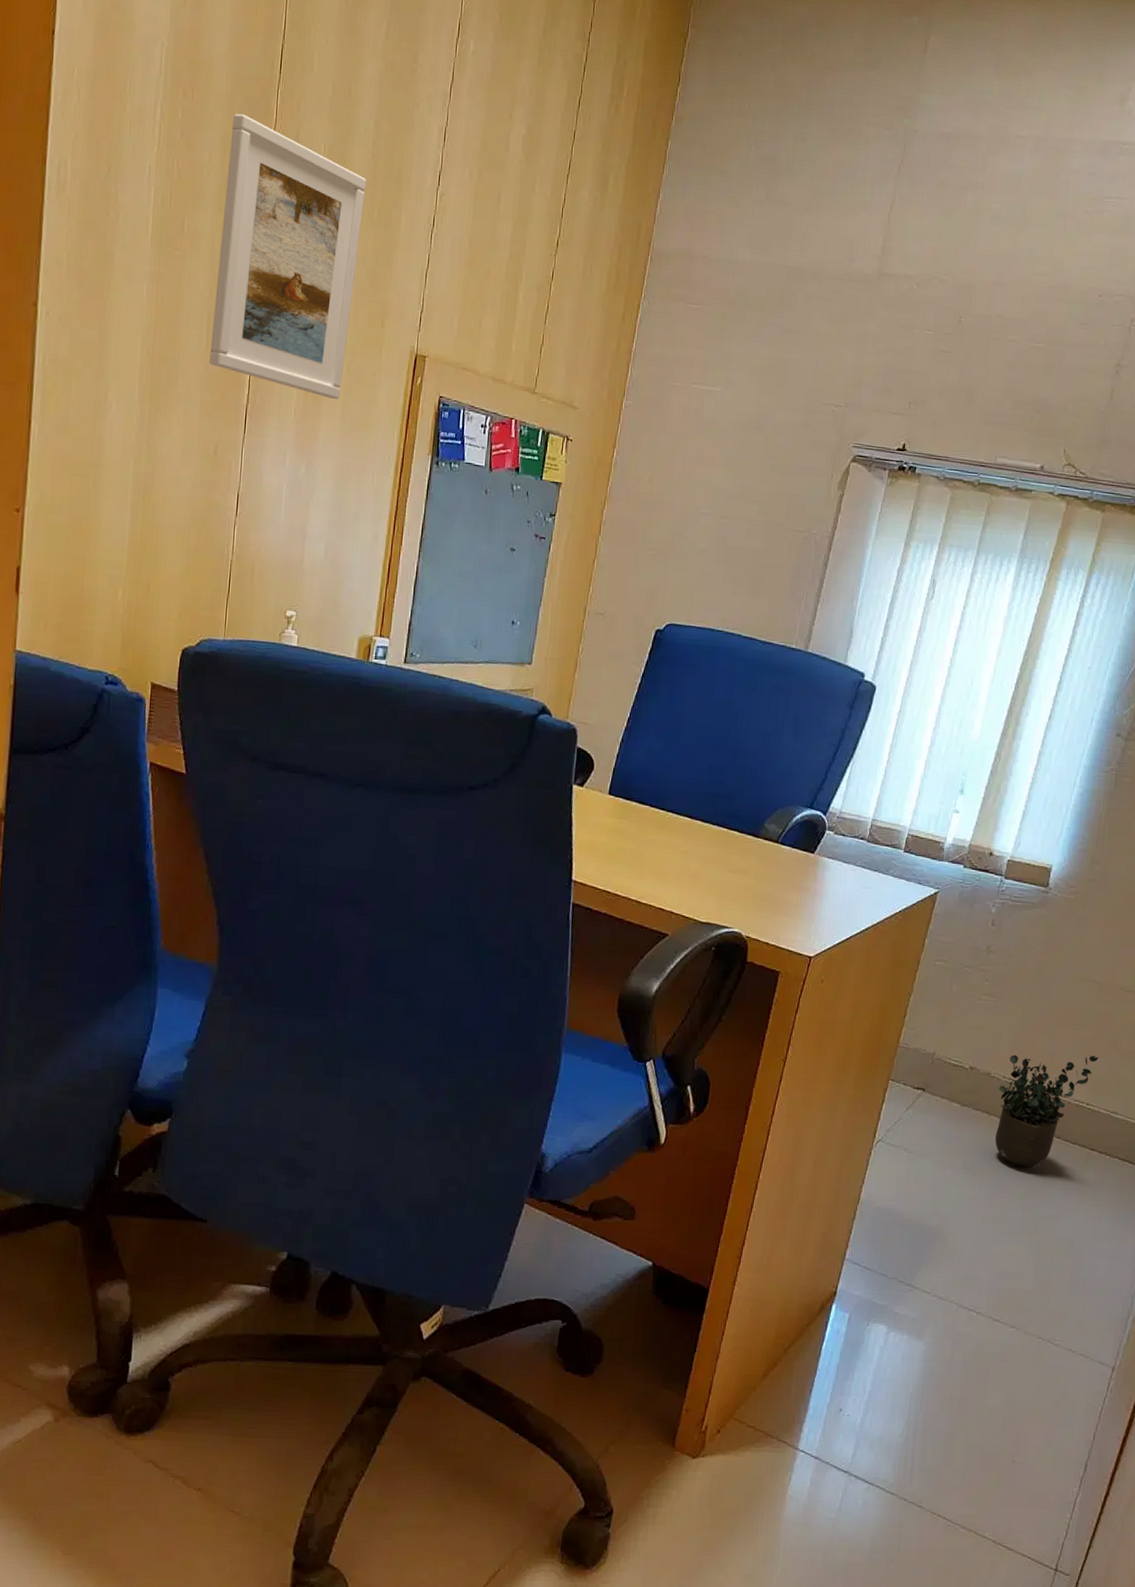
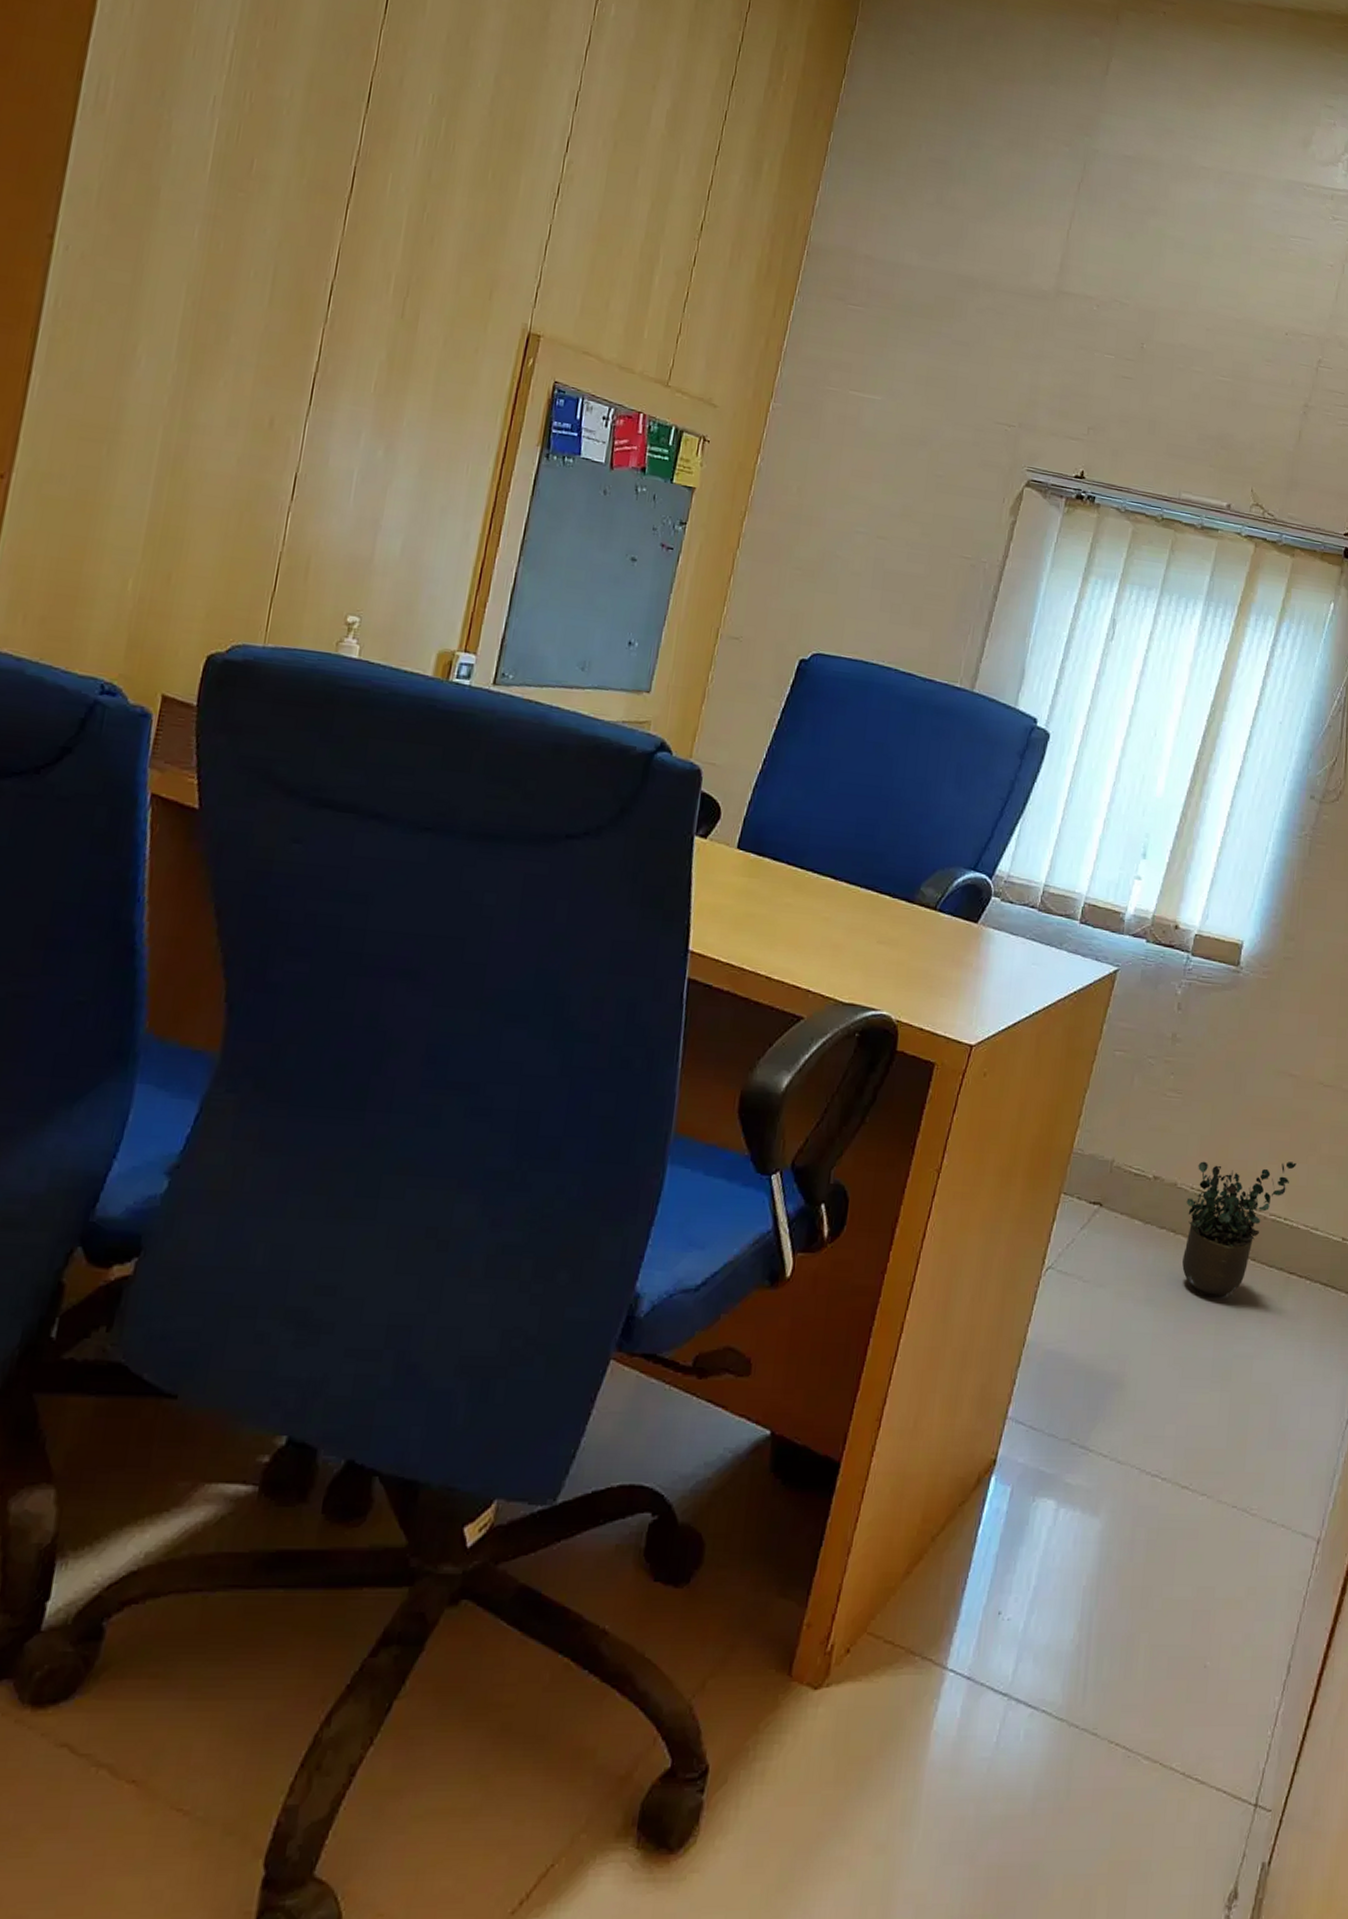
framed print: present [209,113,366,400] -> none [272,50,481,376]

